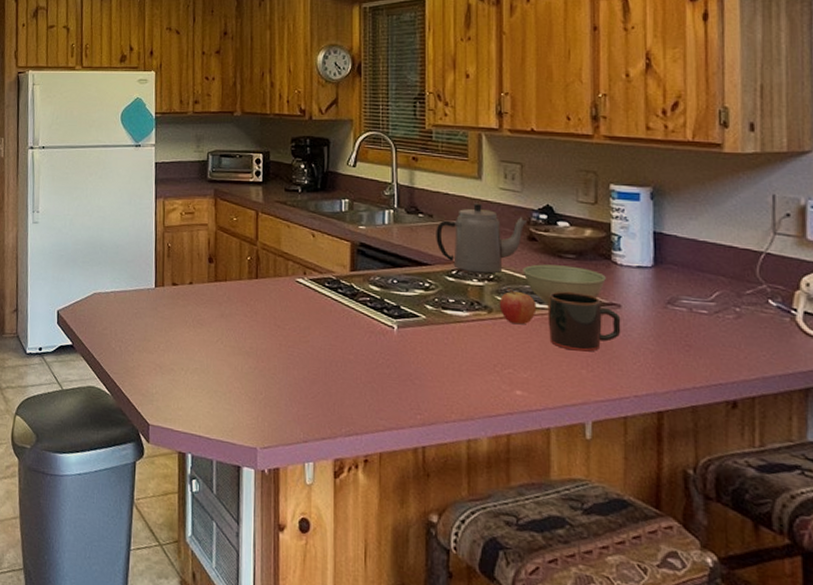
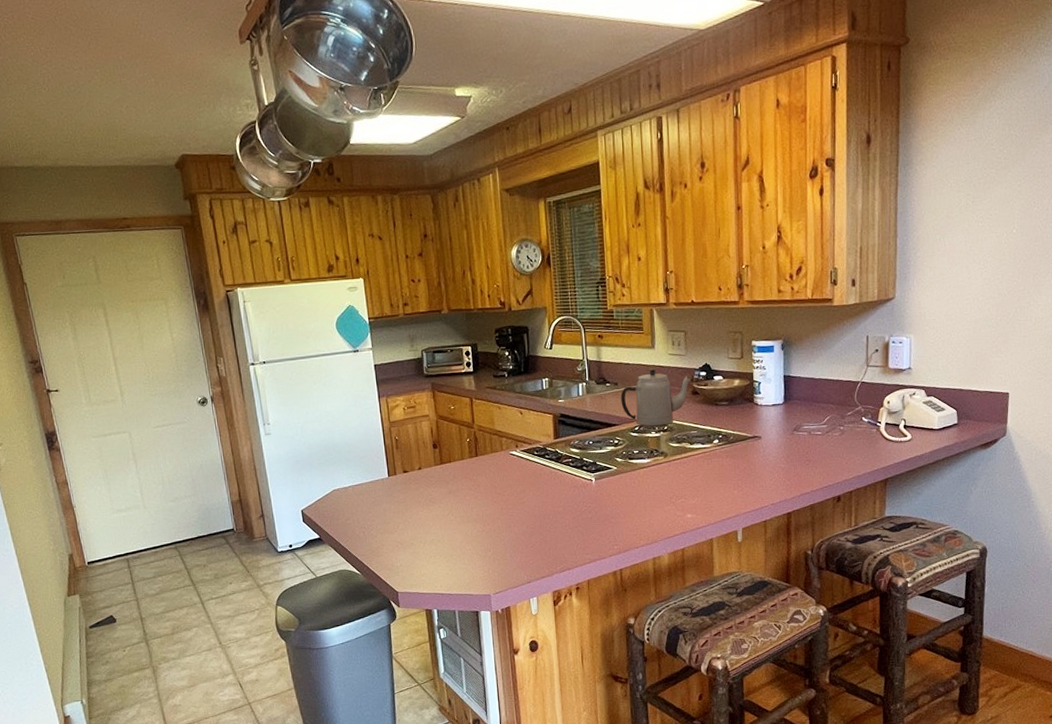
fruit: present [499,289,537,325] -> none [672,436,700,463]
bowl: present [523,264,606,308] -> none [689,411,750,447]
mug: present [547,291,621,352] -> none [708,431,762,477]

